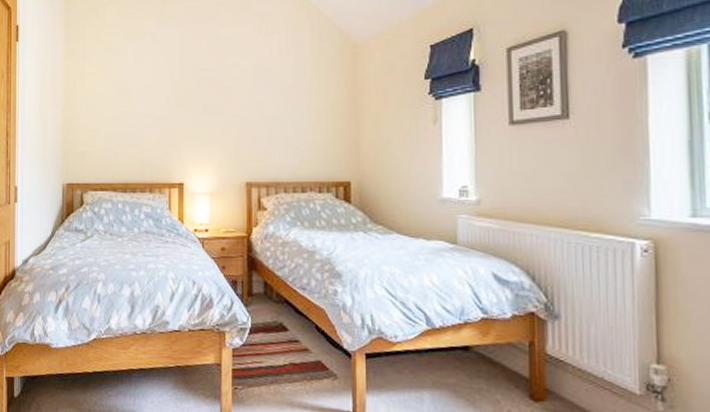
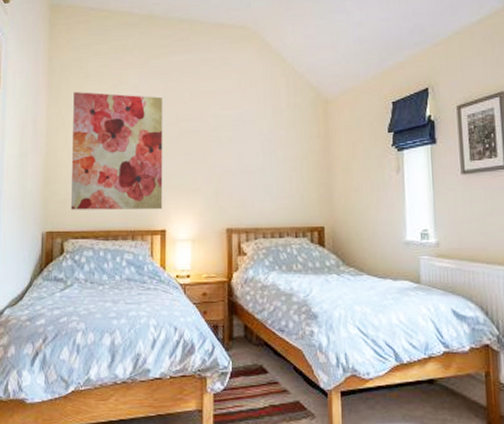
wall art: none [89,42,180,163] -> present [70,92,163,210]

